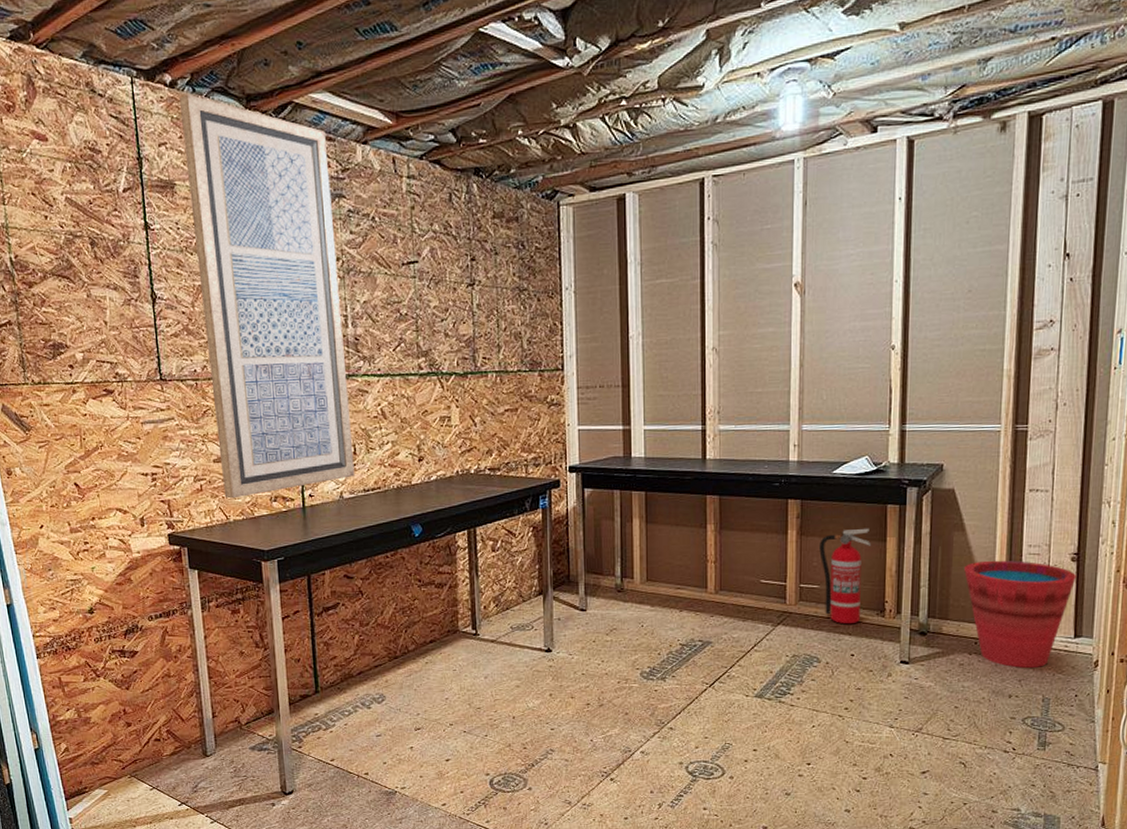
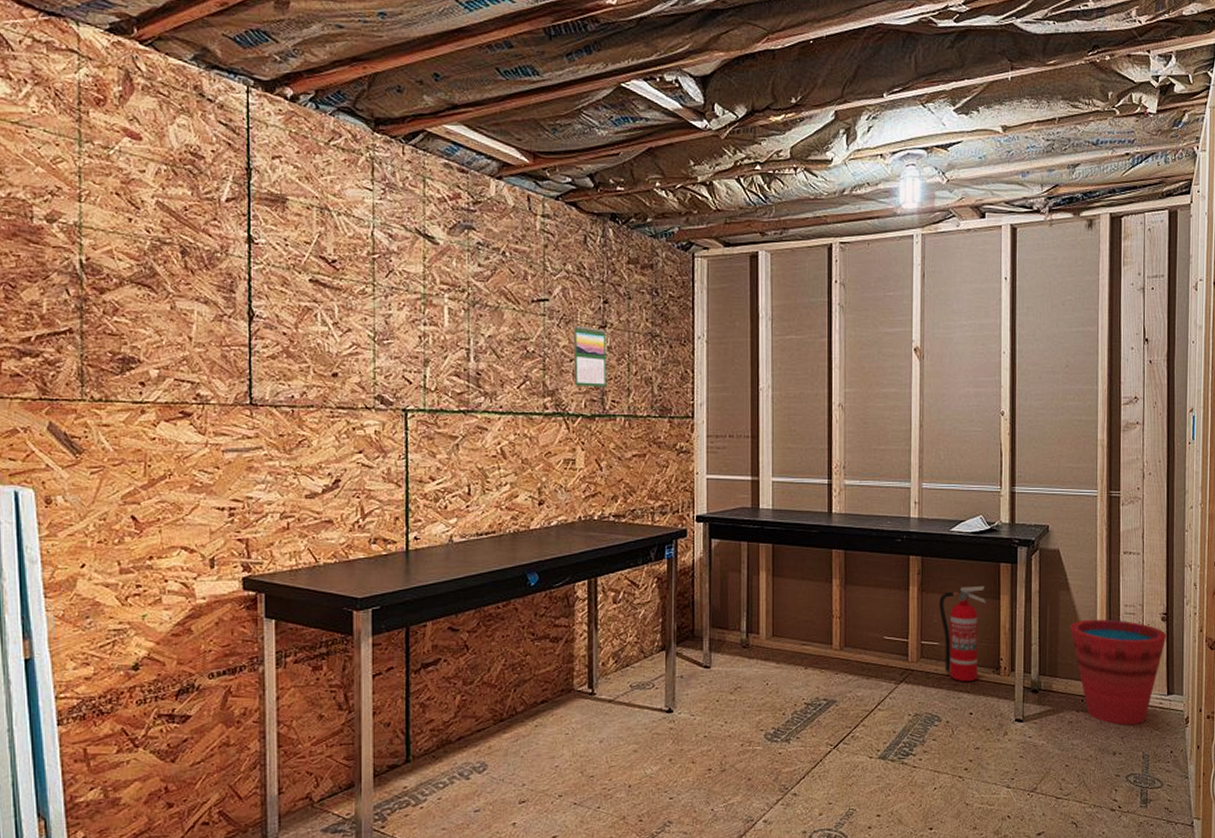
wall art: present [180,93,355,499] -> none [301,109,468,539]
calendar: none [442,285,478,346] -> present [573,325,607,388]

